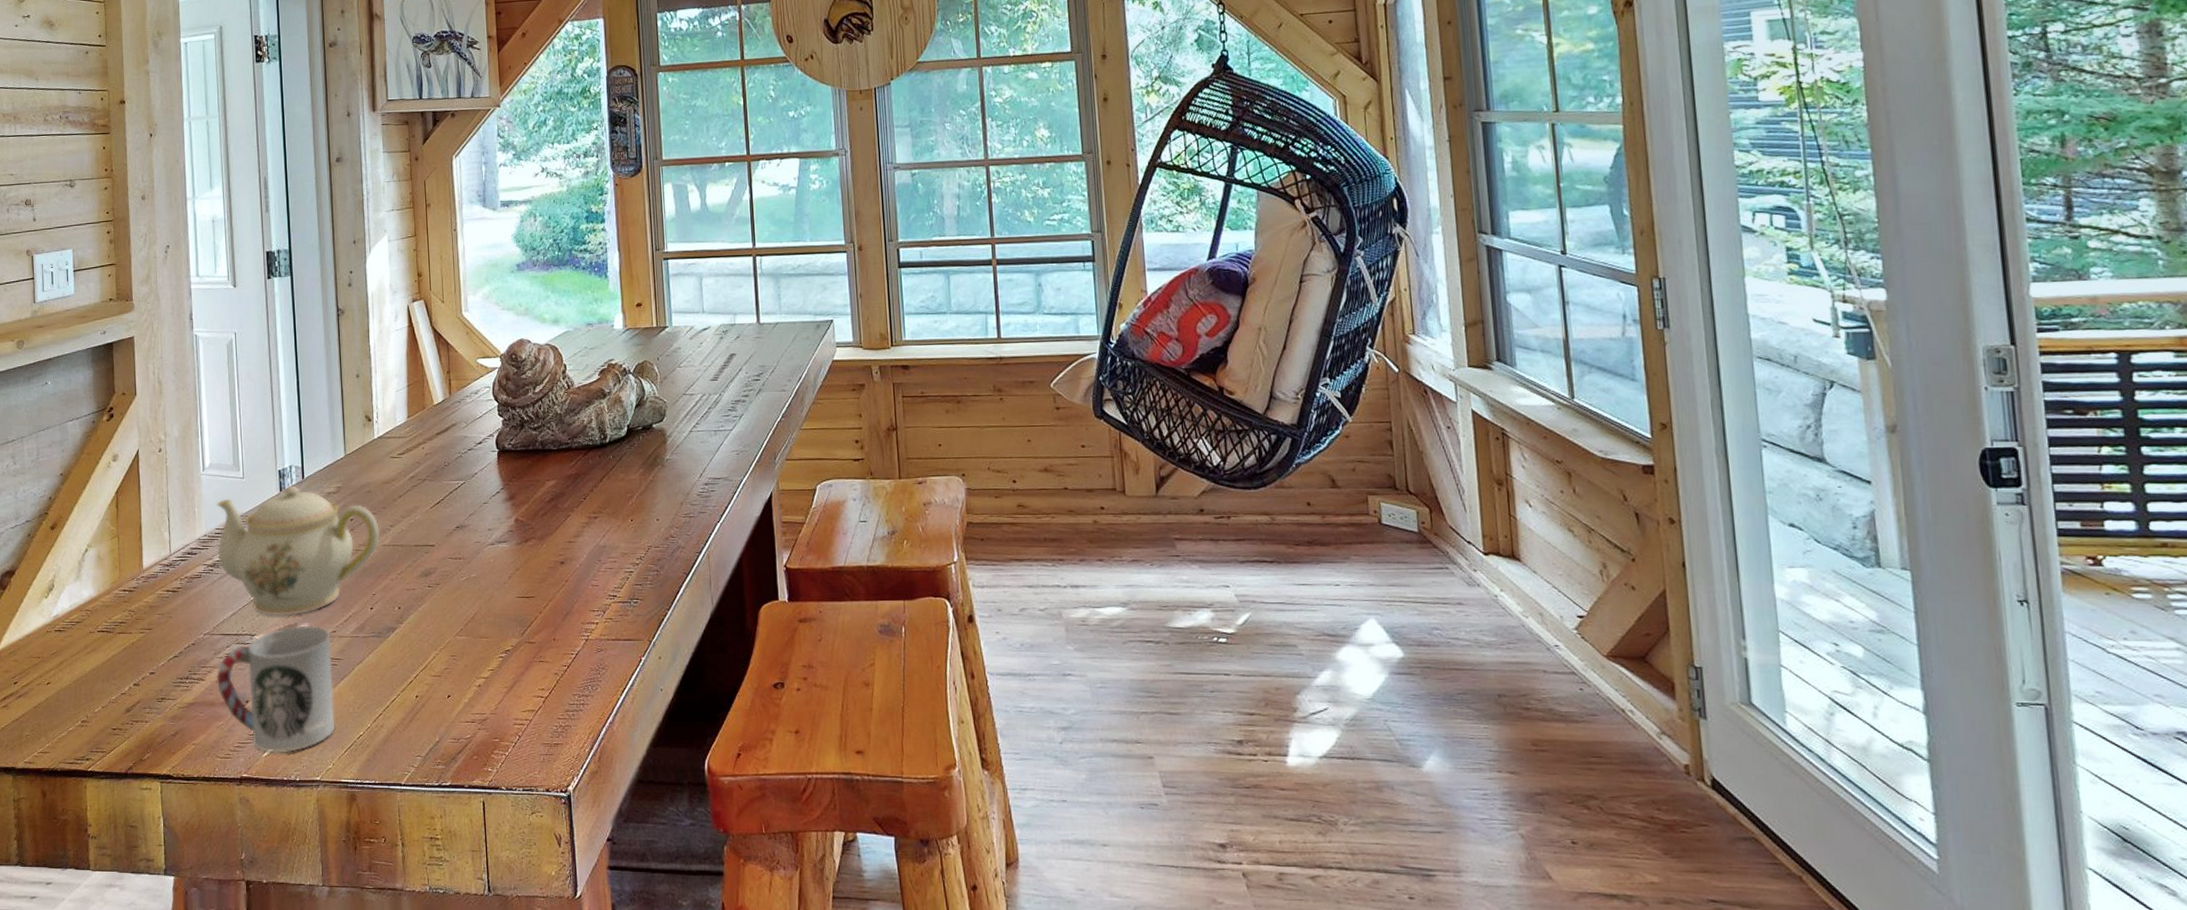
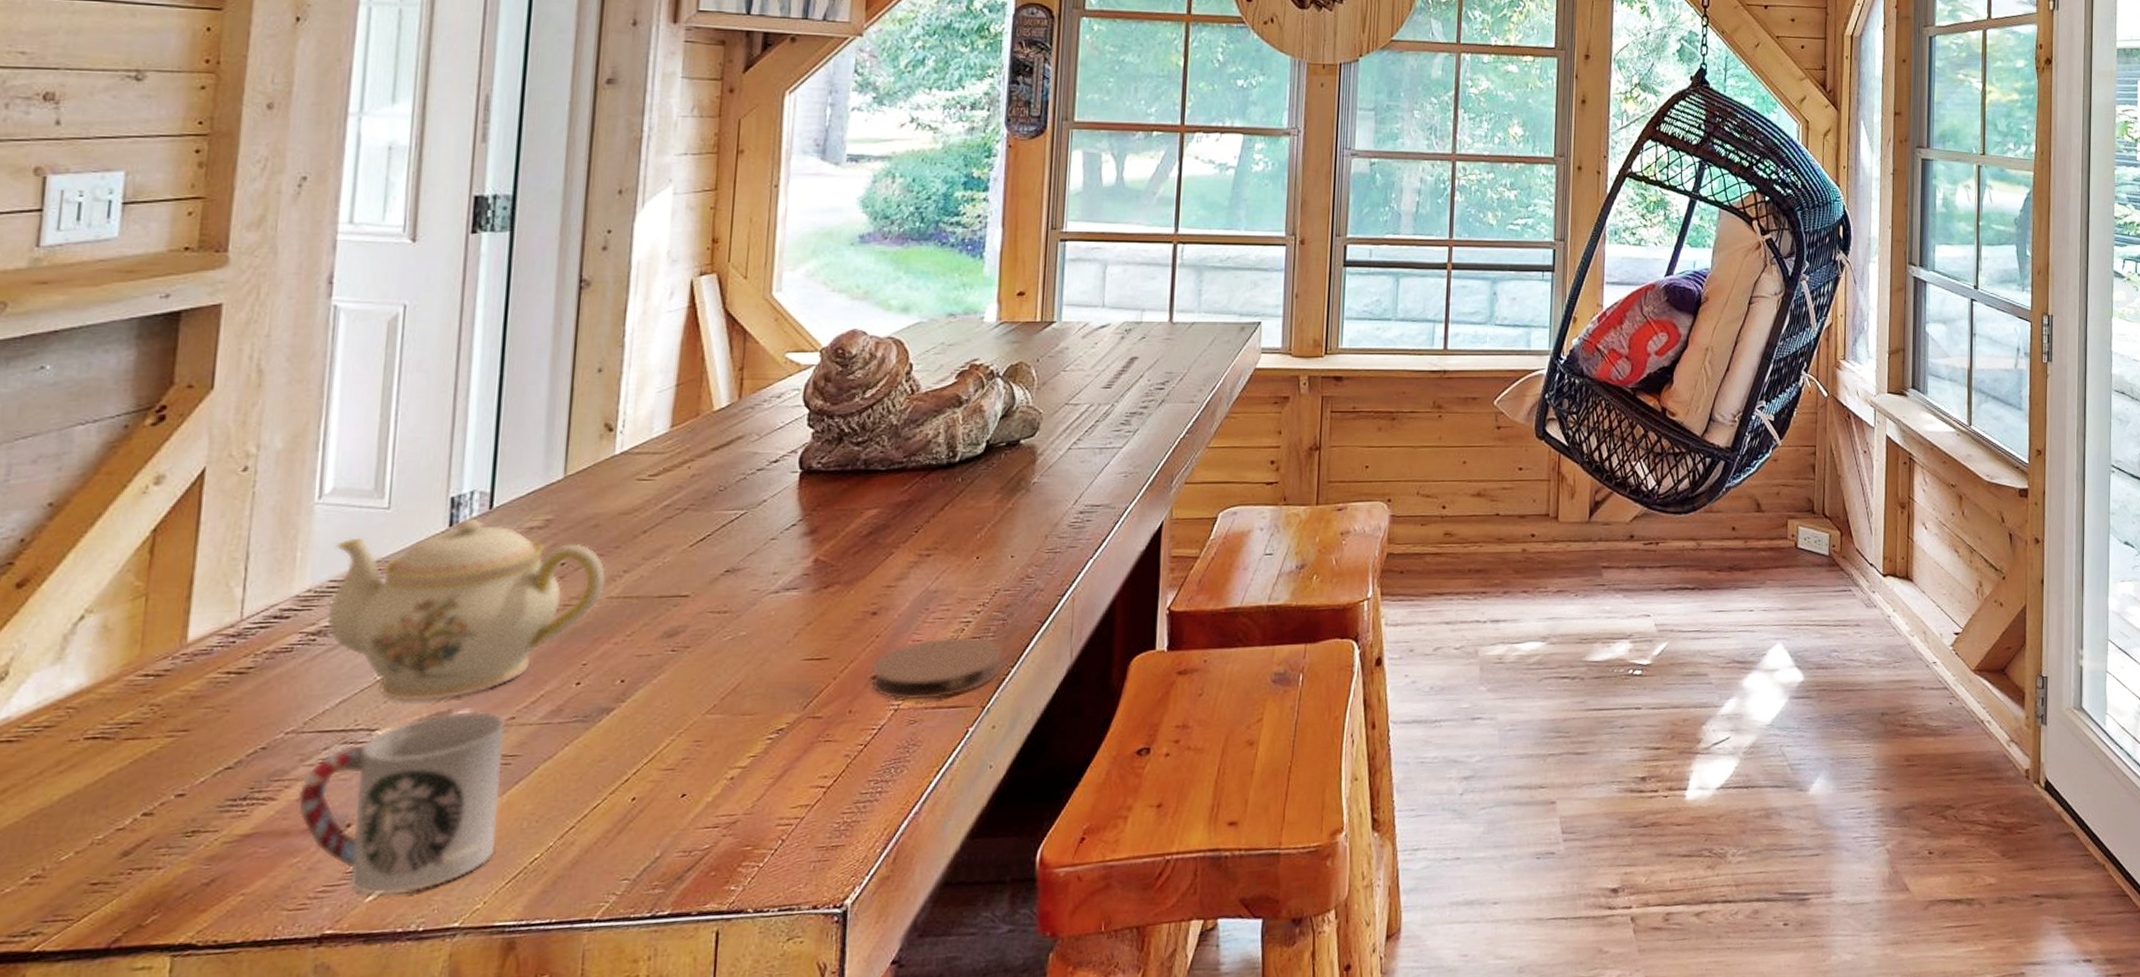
coaster: none [566,583,661,633] -> present [871,636,1003,701]

